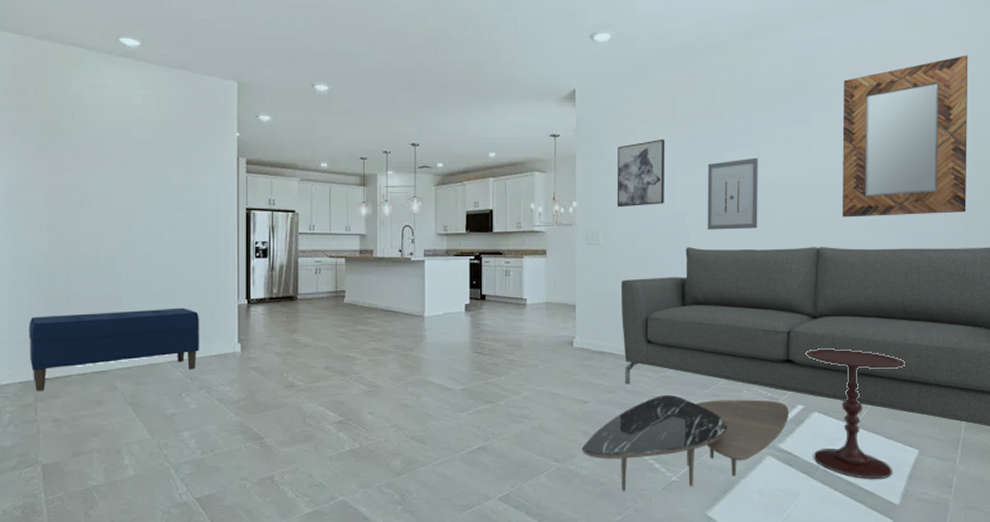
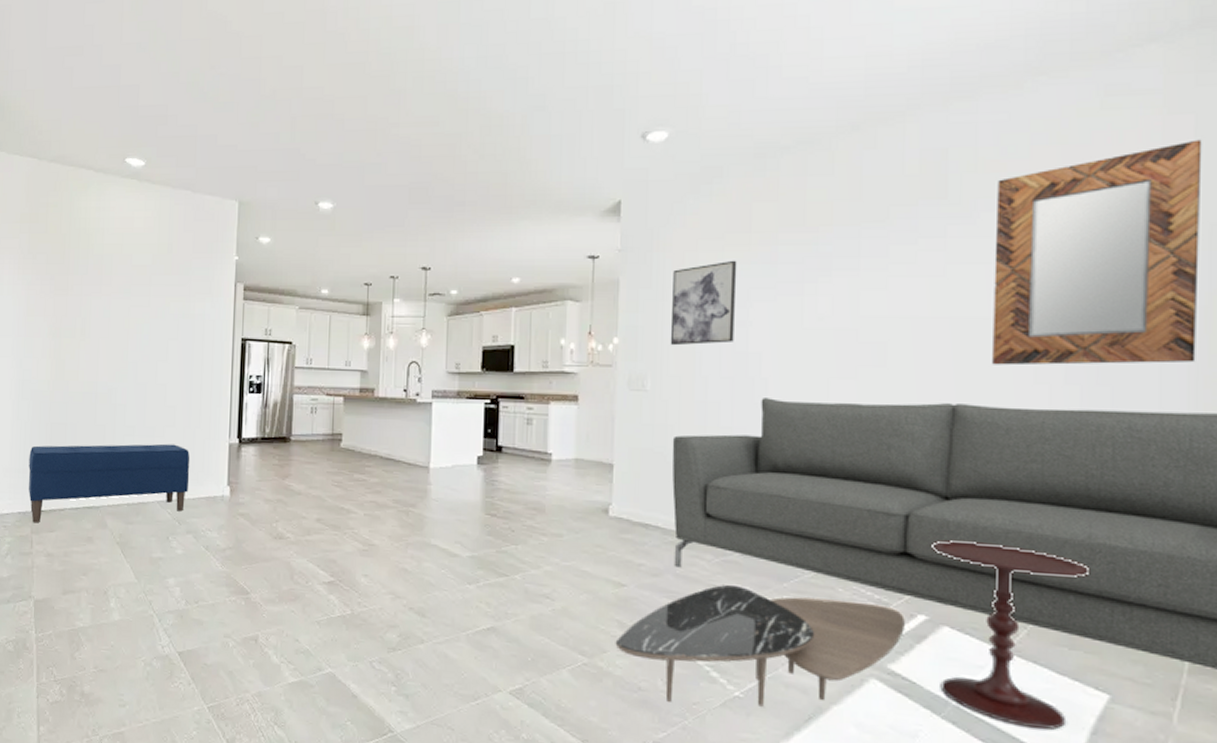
wall art: present [707,157,758,230] -> none [792,284,867,378]

